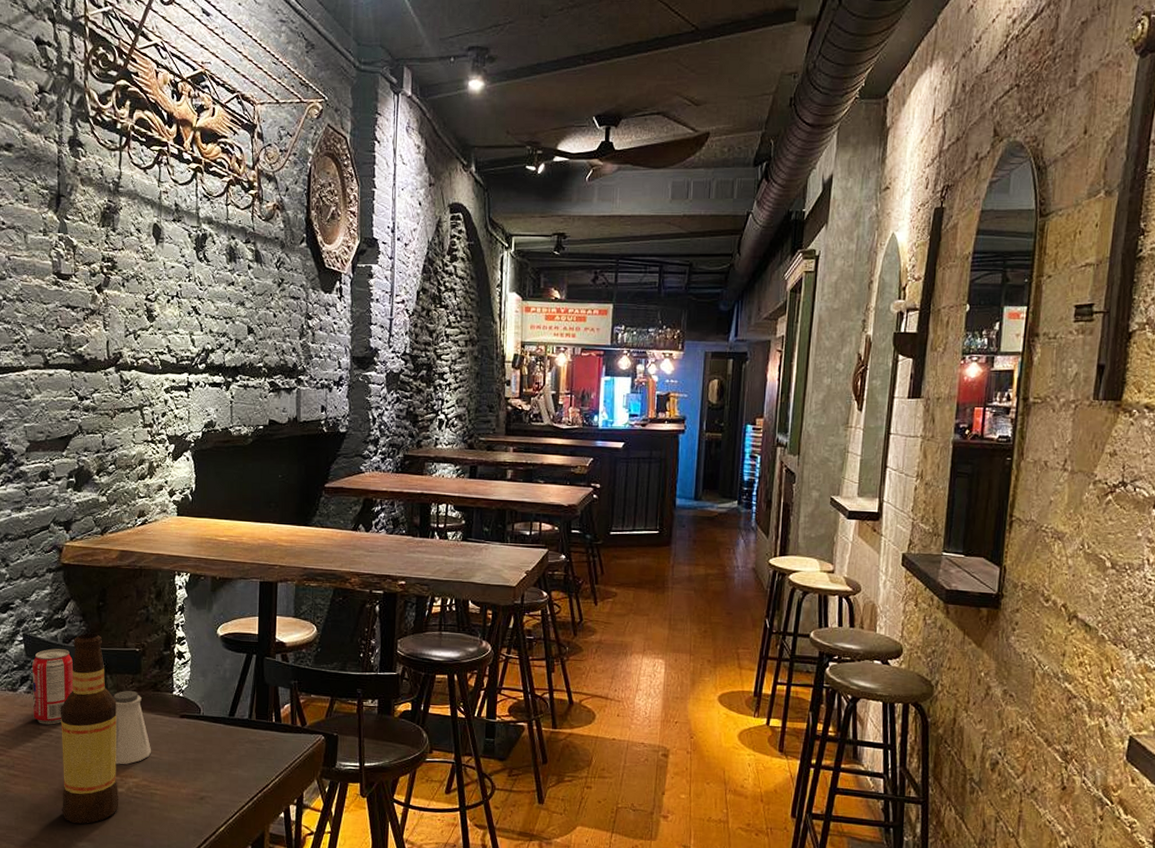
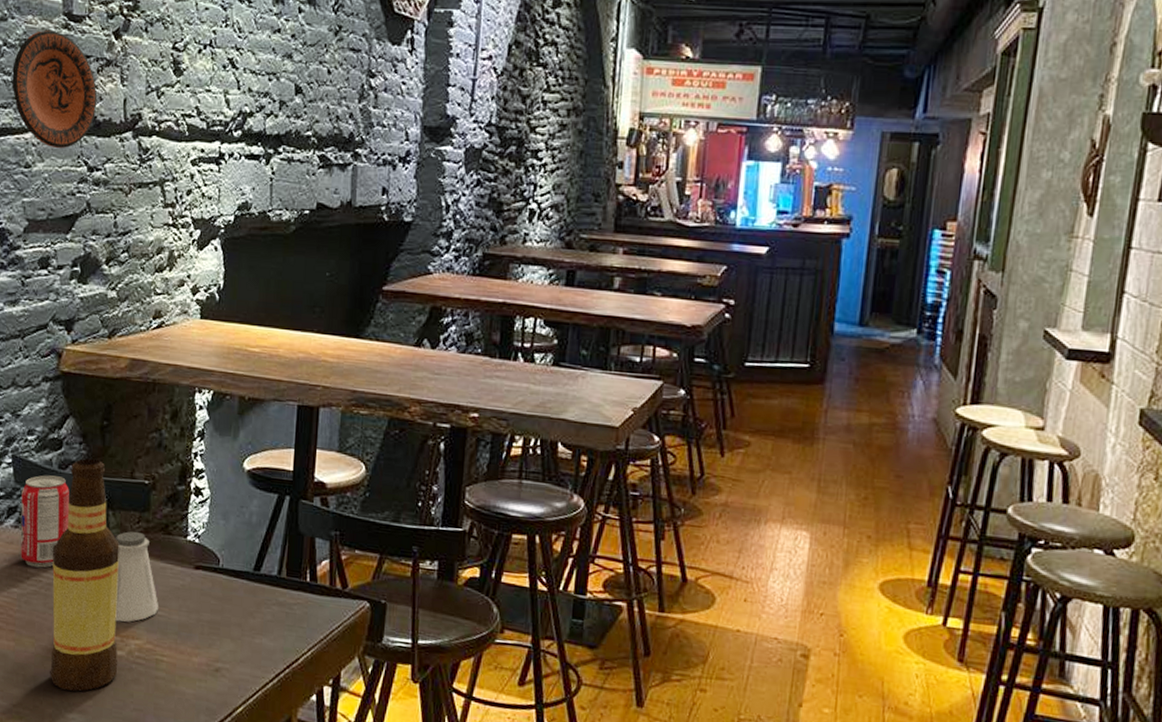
decorative plate: none [11,286,85,383] -> present [12,29,98,149]

